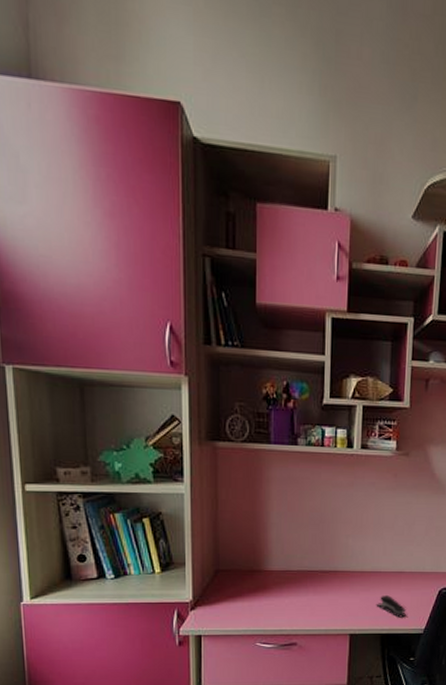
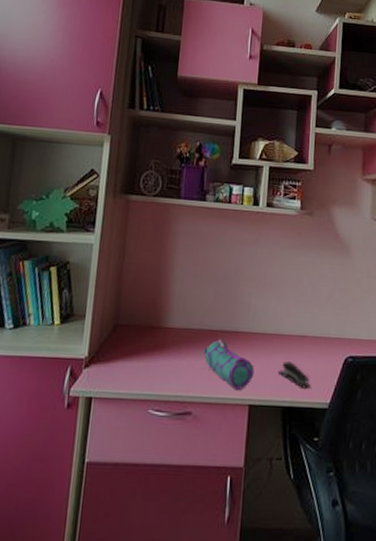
pencil case: none [304,578,354,622] -> present [203,339,255,390]

